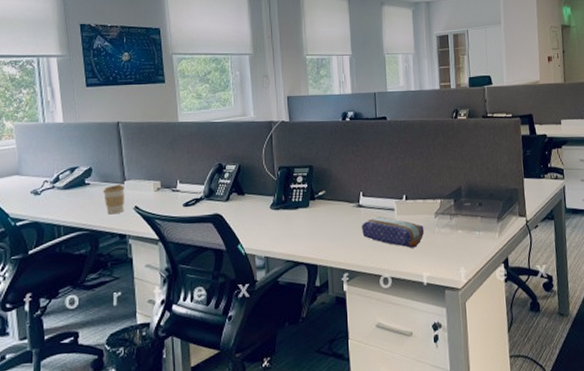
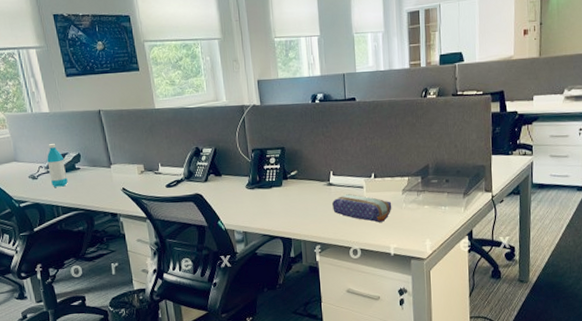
water bottle: none [54,156,75,204] -> present [47,144,68,187]
coffee cup: present [102,184,125,215] -> none [92,168,113,196]

